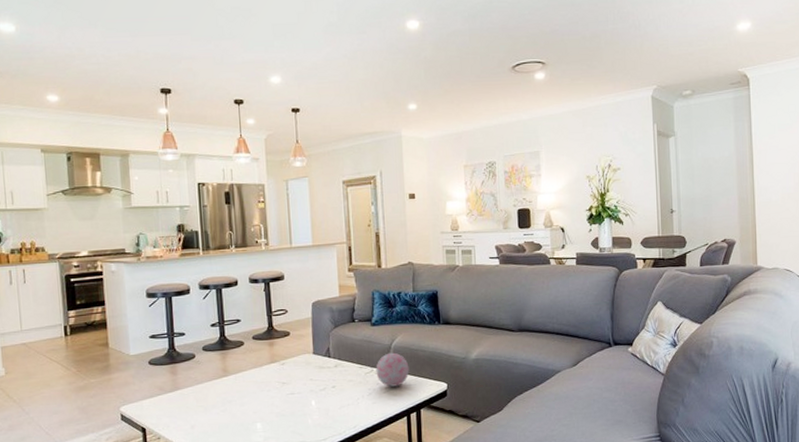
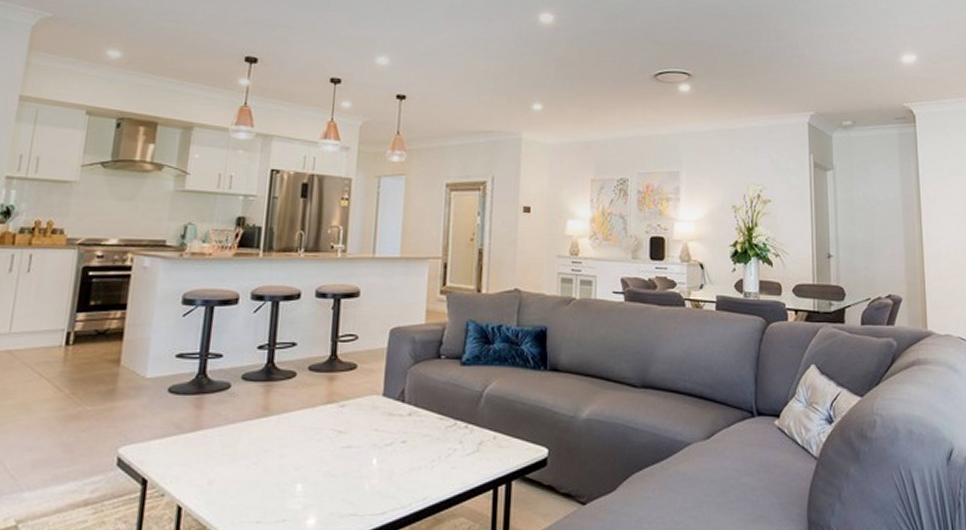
decorative orb: present [376,352,409,387] -> none [460,402,503,448]

